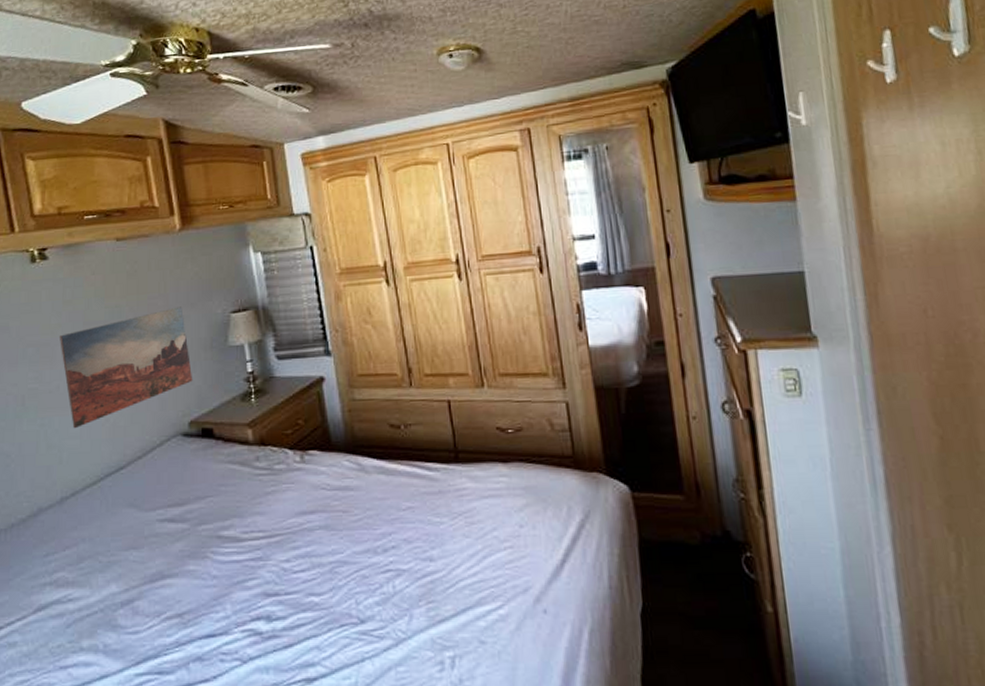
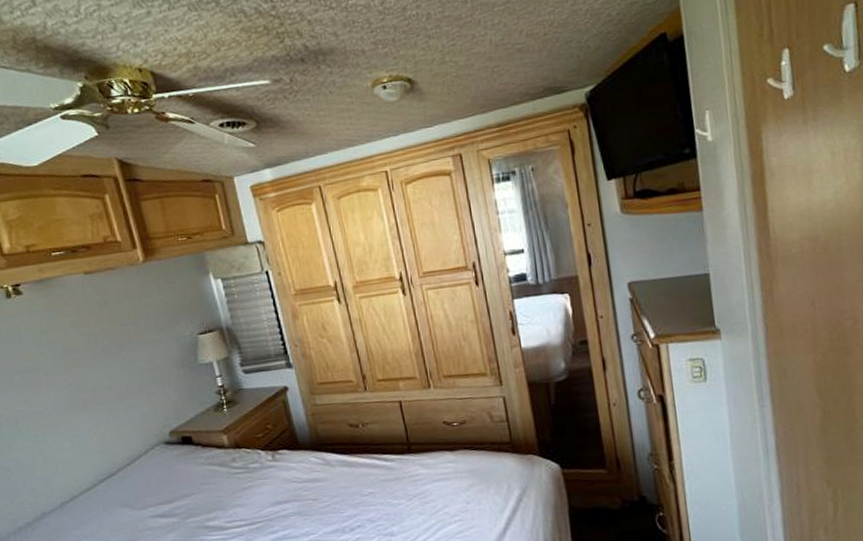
wall art: present [60,306,193,429] -> none [42,331,170,444]

